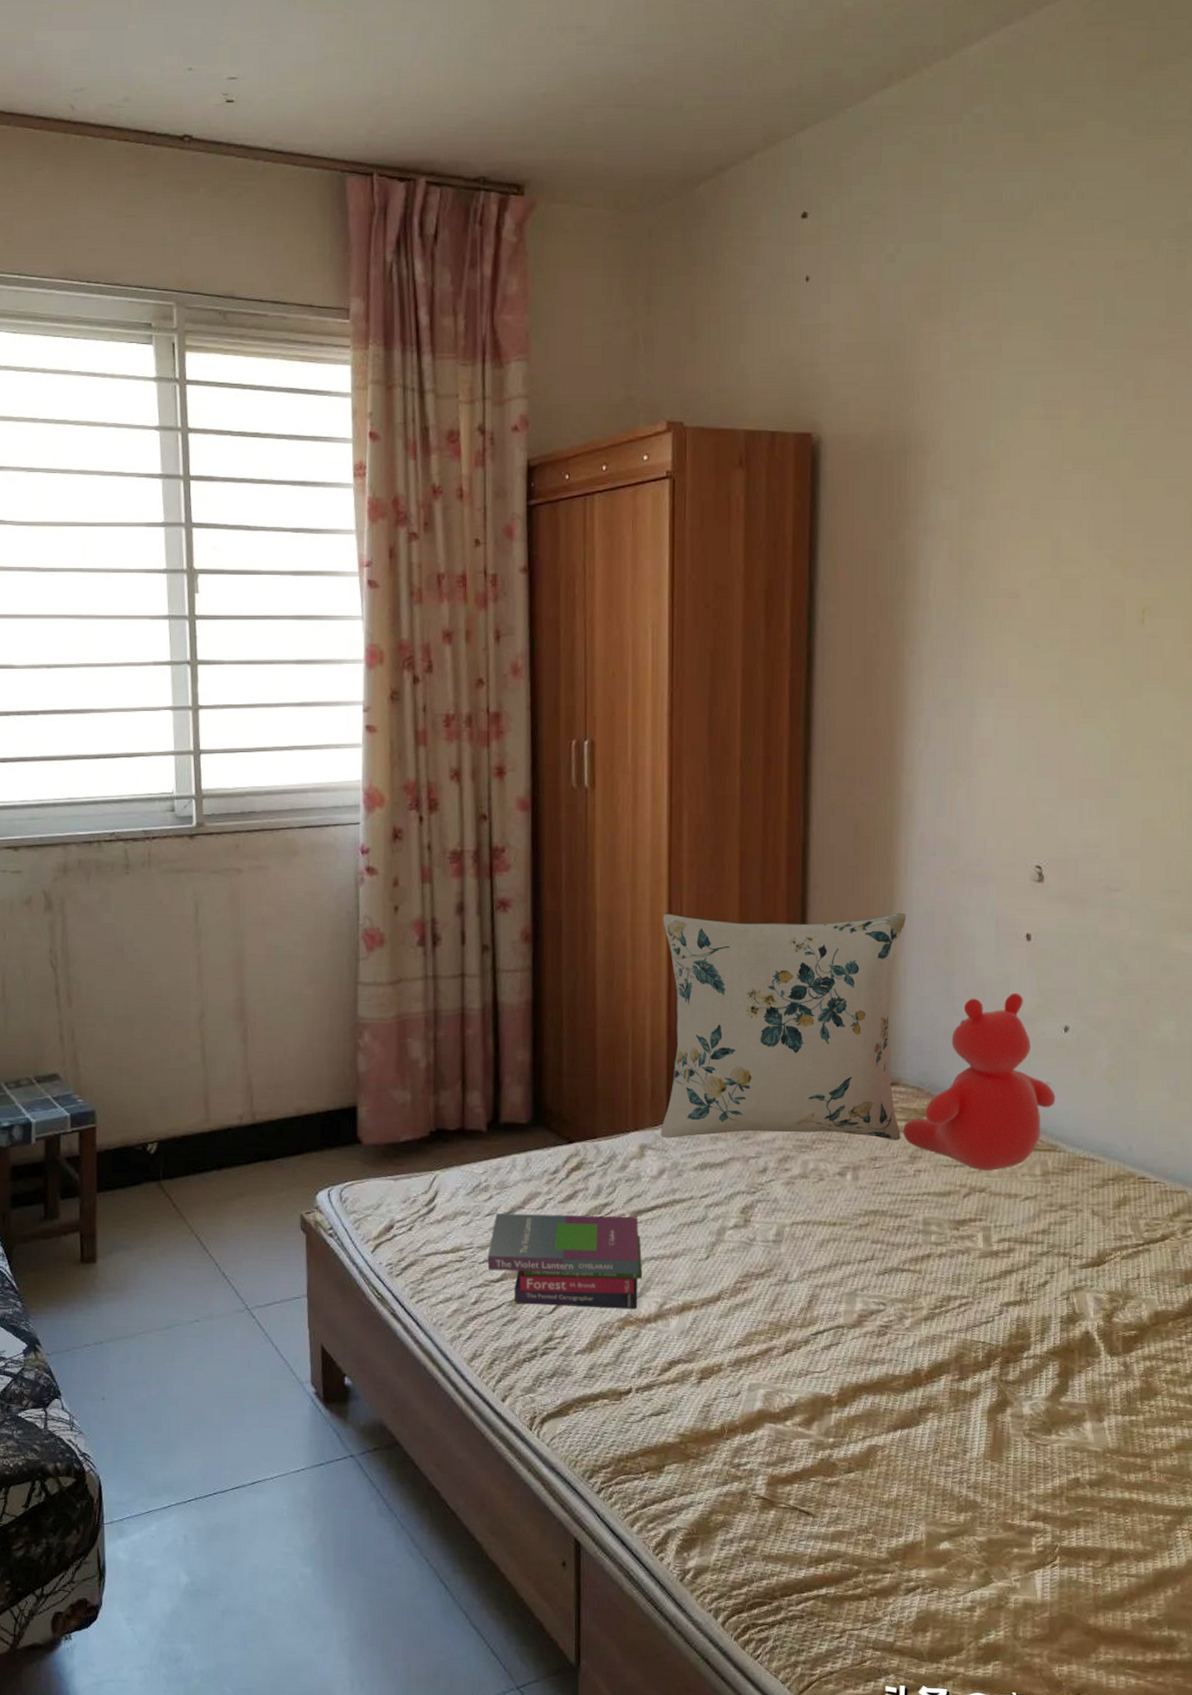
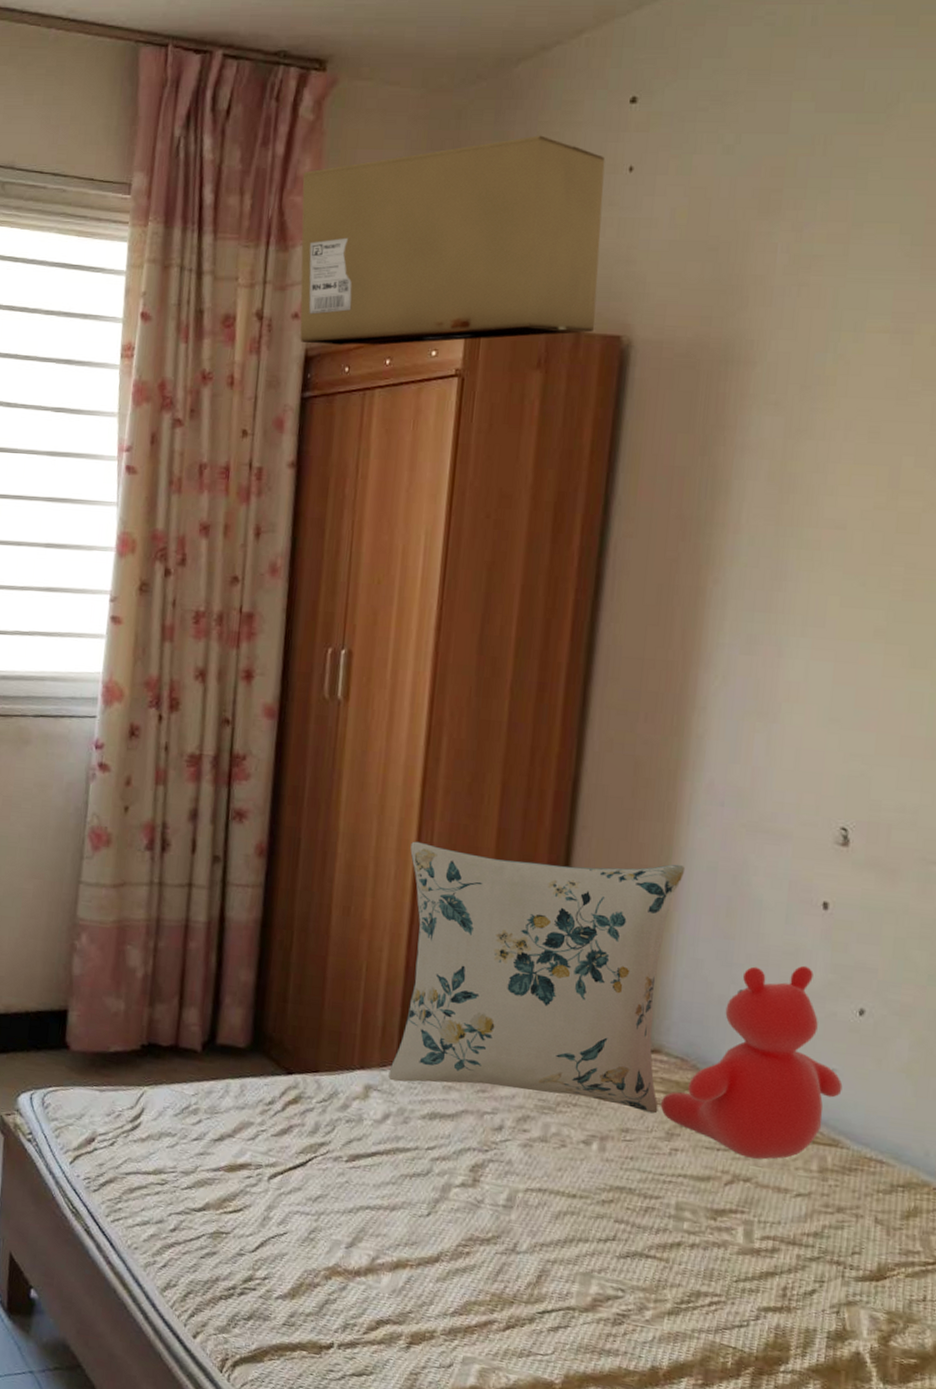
books: present [487,1213,643,1310] -> none [189,1139,358,1260]
box: none [511,250,788,454] -> present [300,135,605,346]

